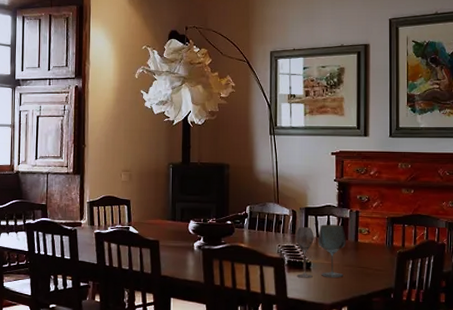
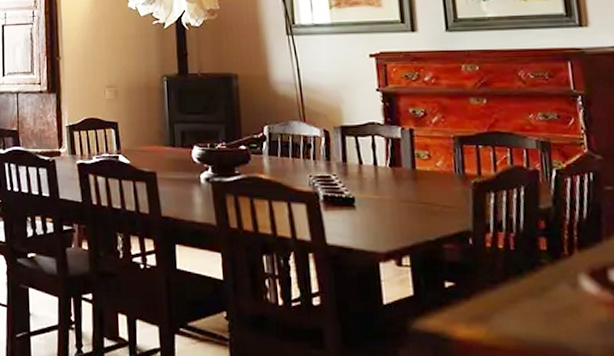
wineglass: present [295,227,314,279] -> none [330,152,360,219]
wine glass: present [317,224,346,279] -> none [360,147,401,219]

